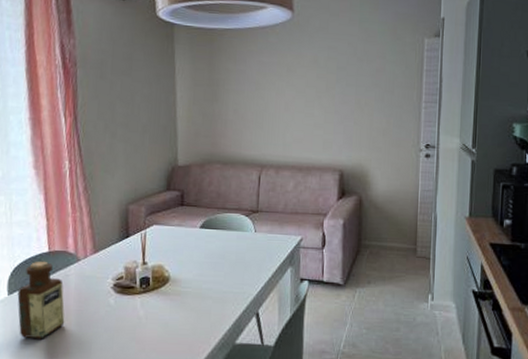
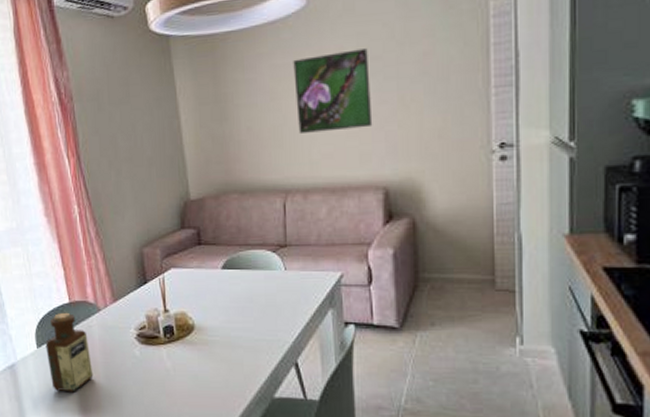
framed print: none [276,59,336,121] -> present [293,48,373,133]

